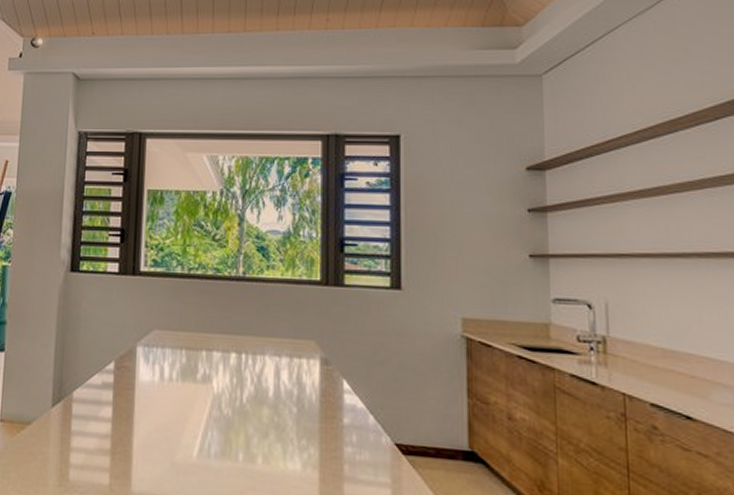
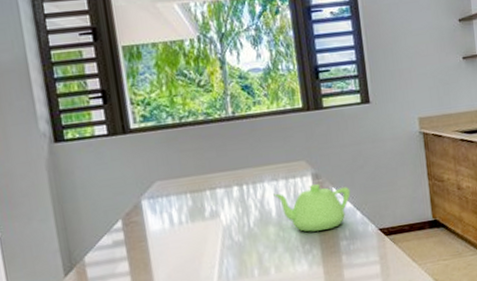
teapot: none [274,370,365,428] -> present [273,184,351,232]

